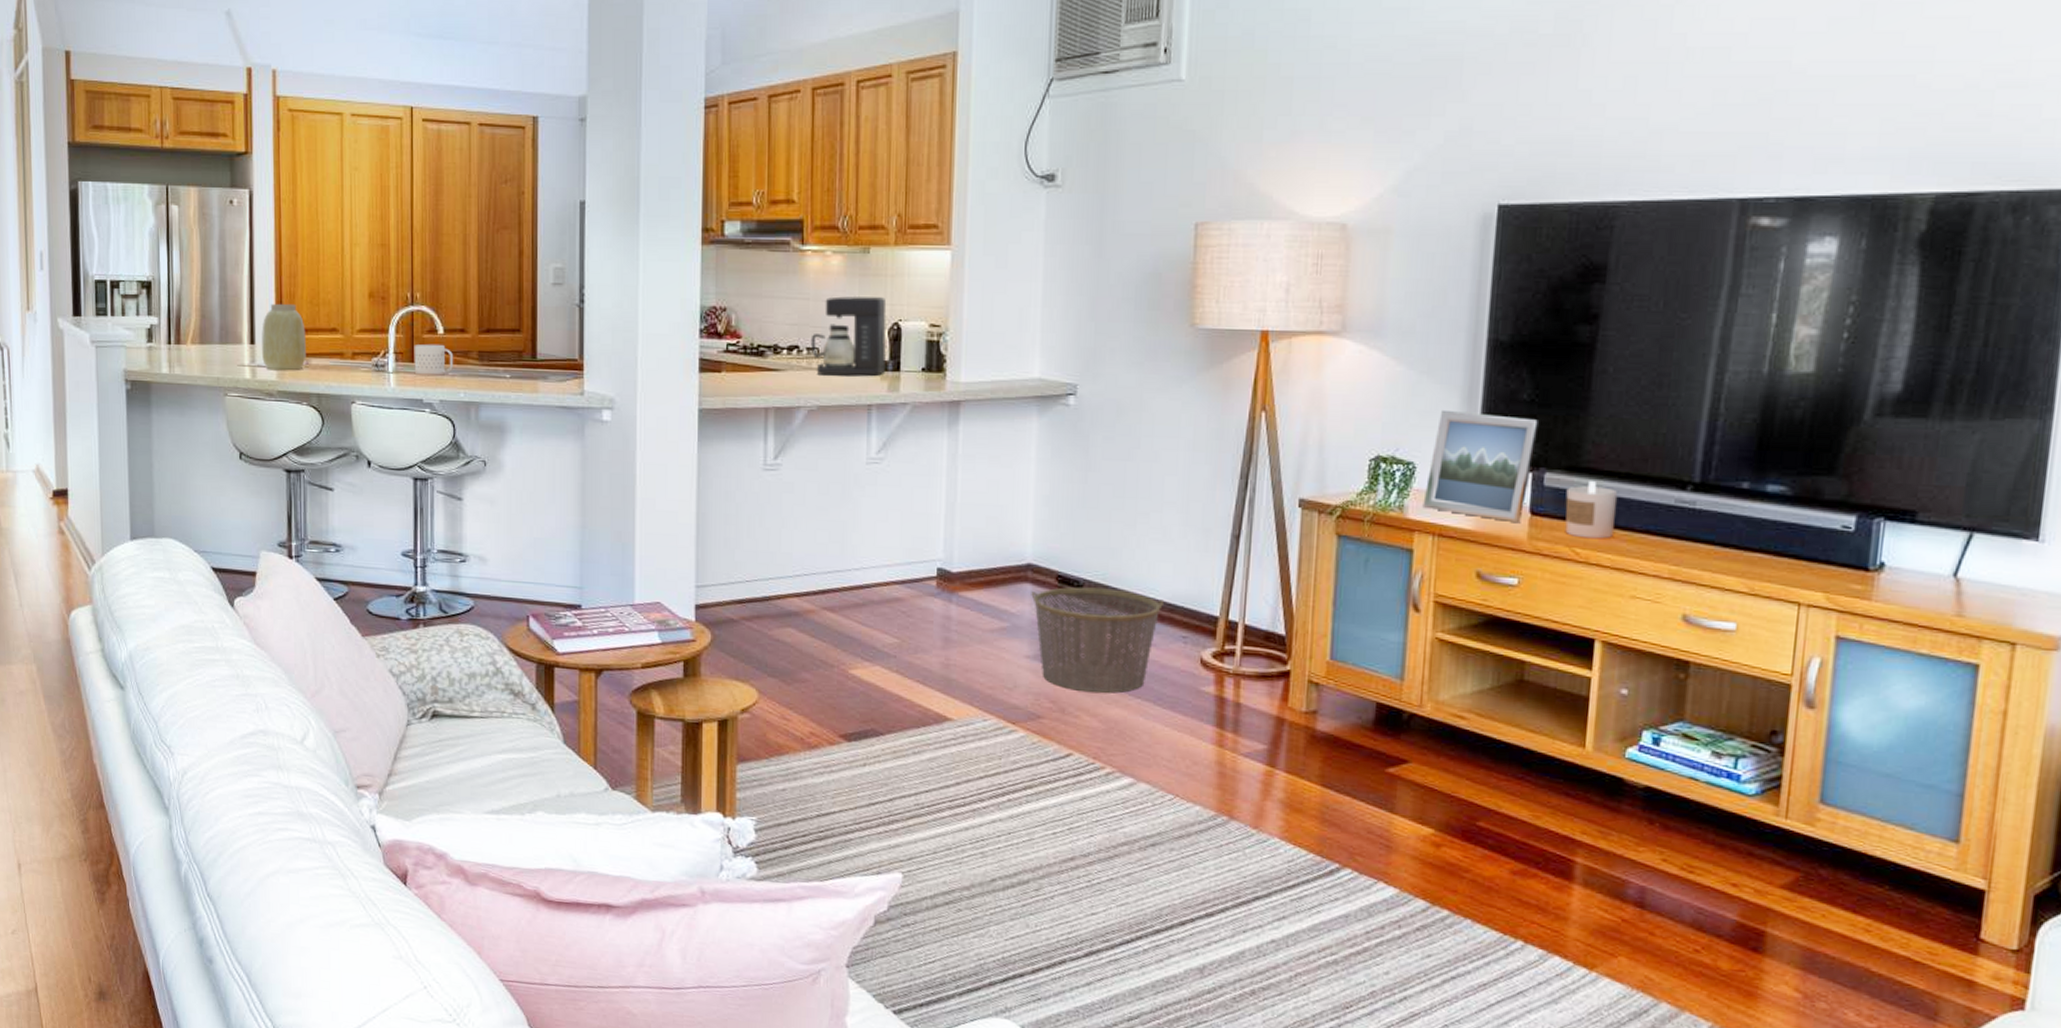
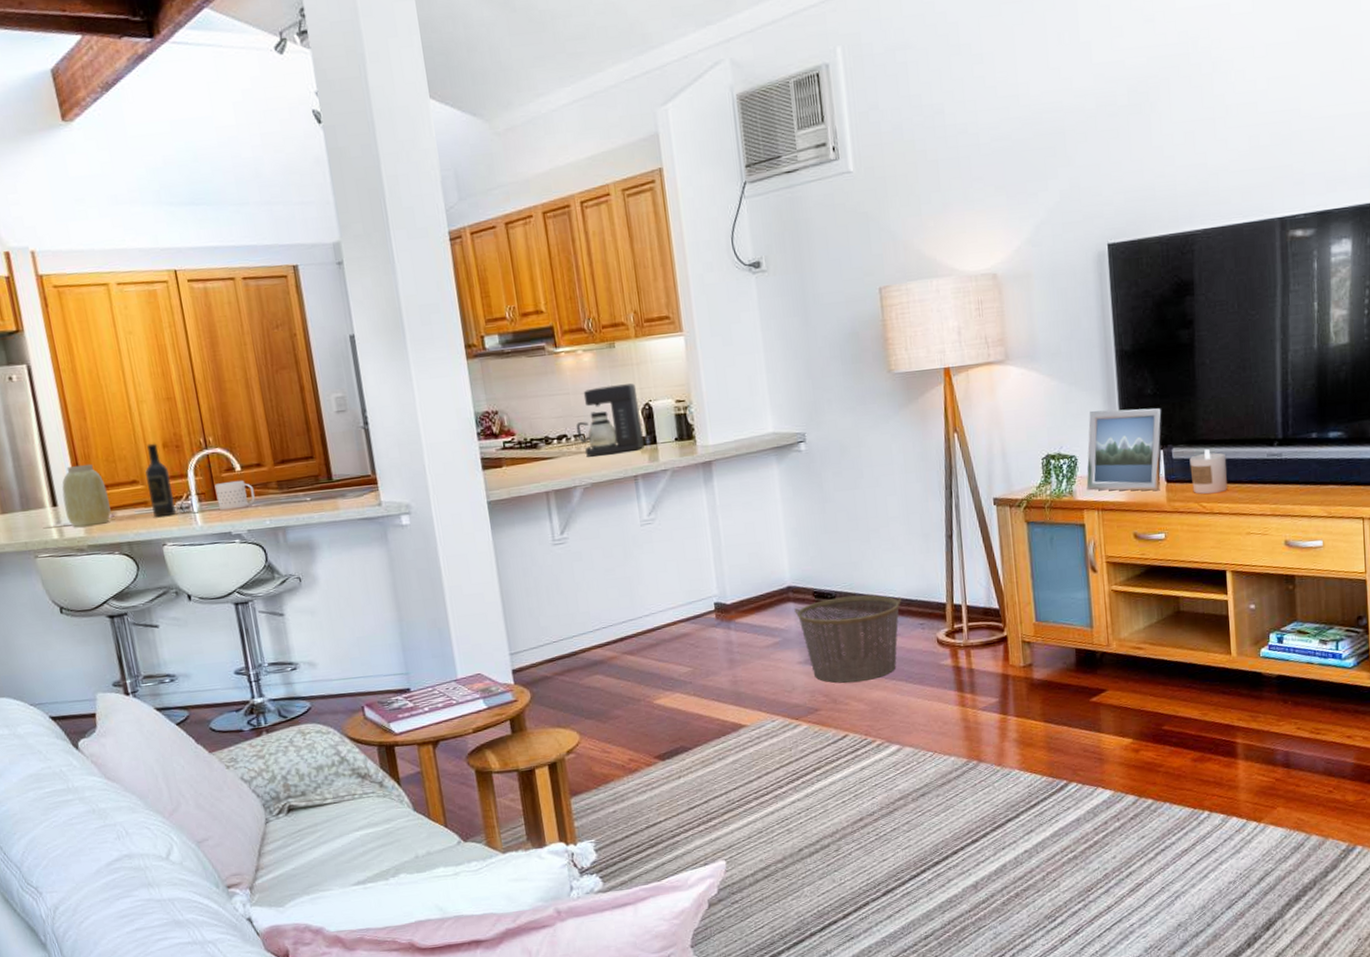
wine bottle: none [347,291,370,374] -> present [145,443,176,519]

